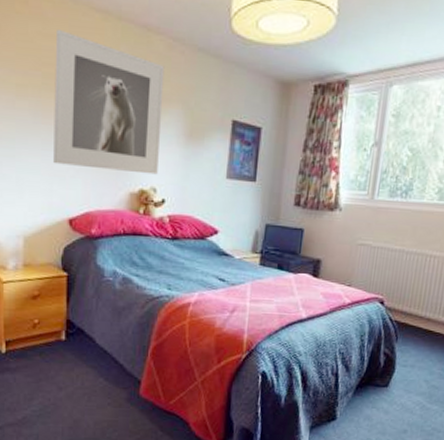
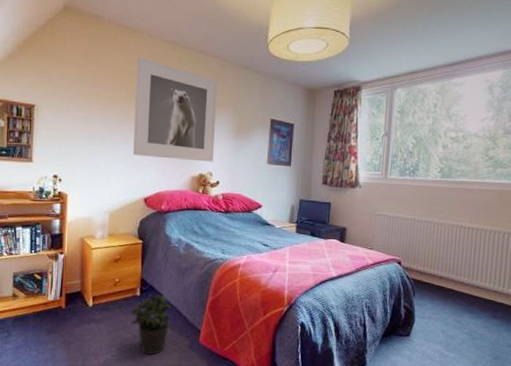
potted plant: none [54,338,106,409] -> present [130,294,172,355]

